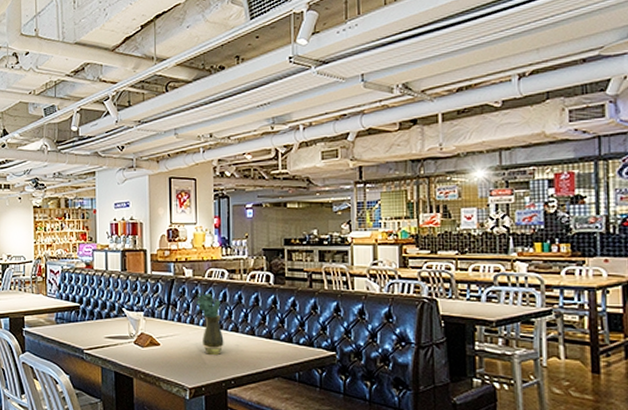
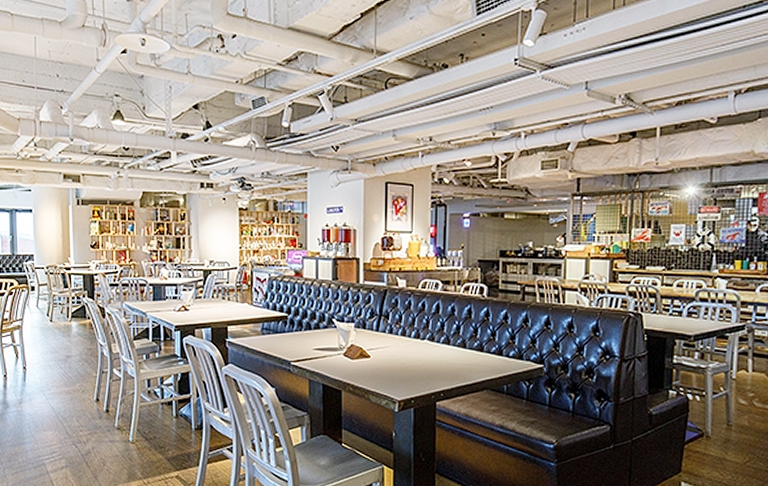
vase: present [196,290,224,355] -> none [409,301,435,367]

